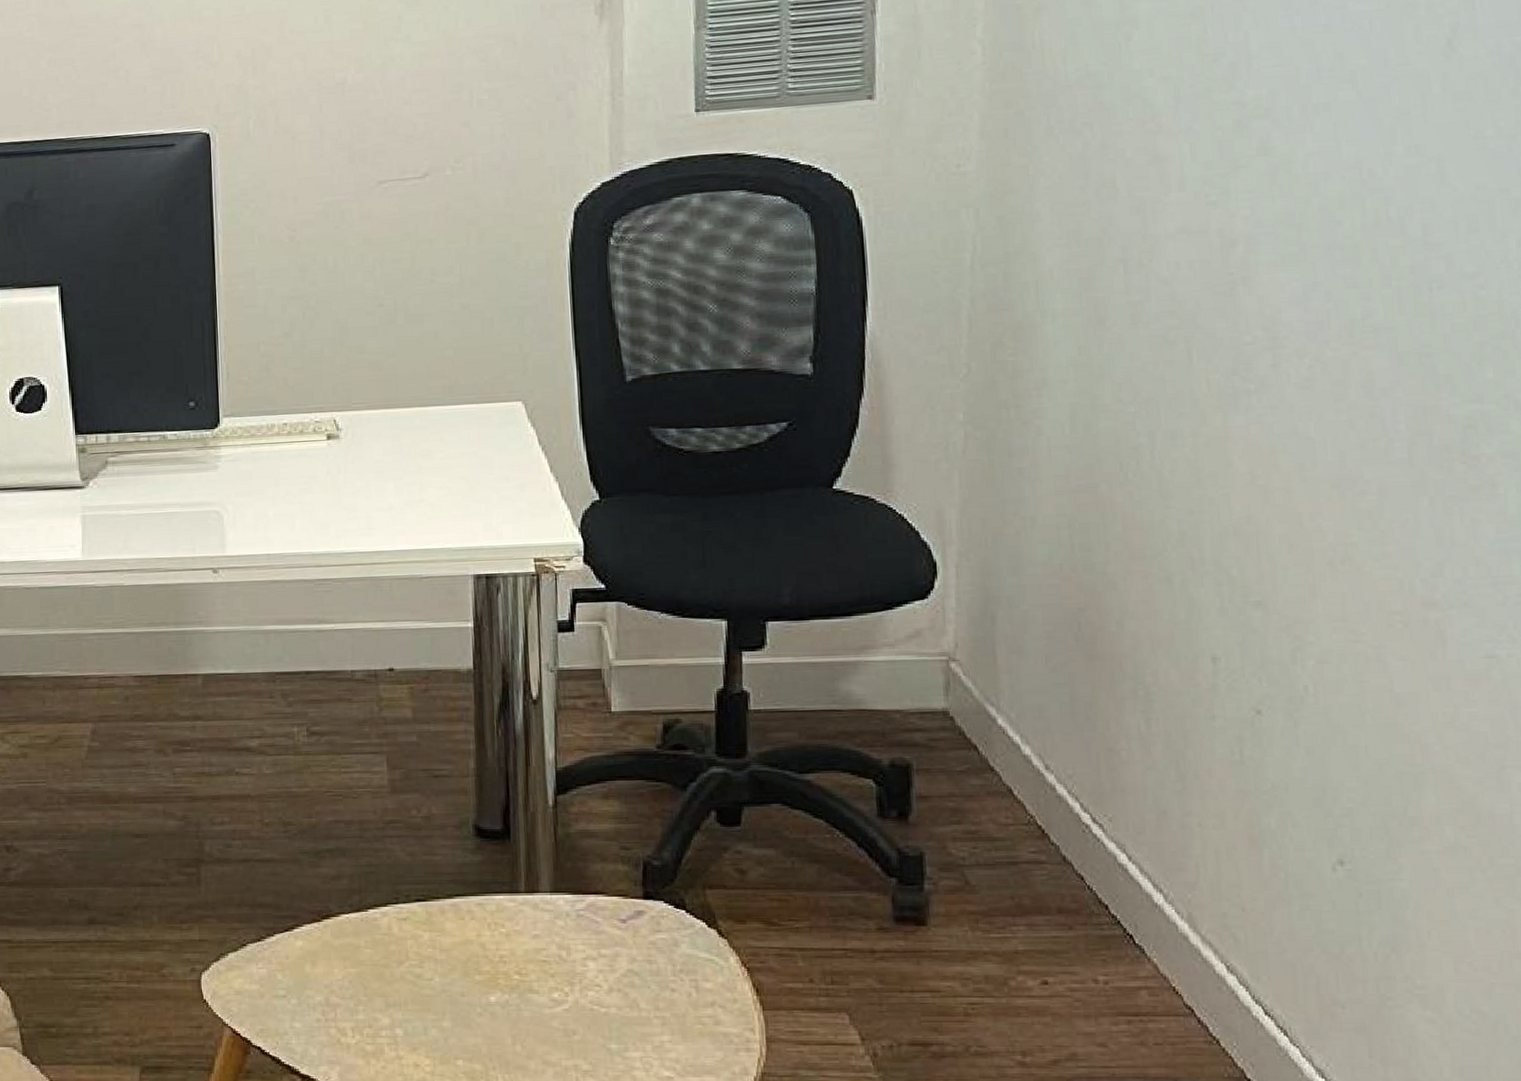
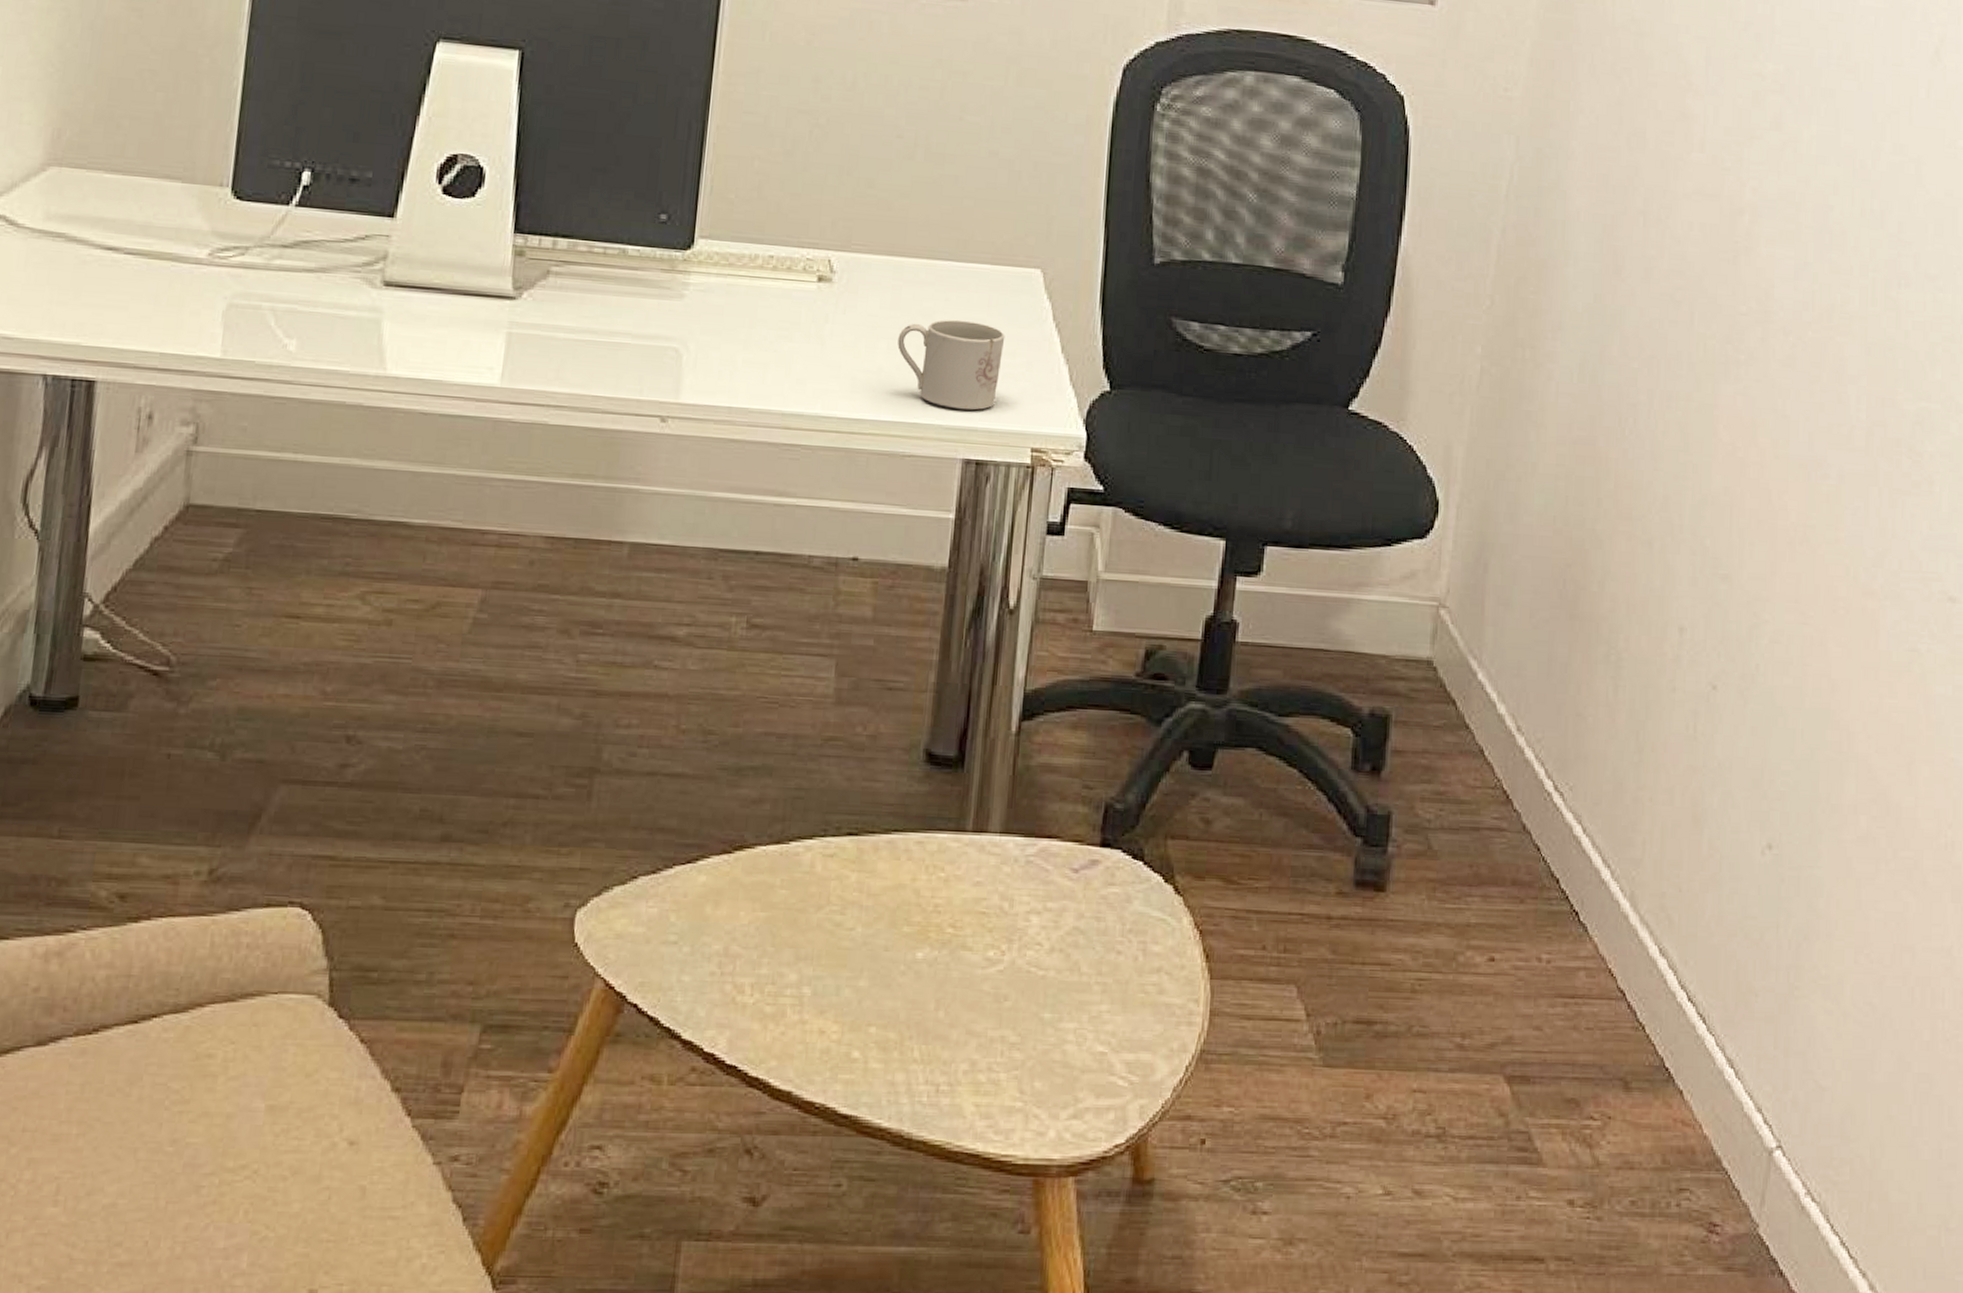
mug: none [403,455,498,533] -> present [898,319,1005,411]

